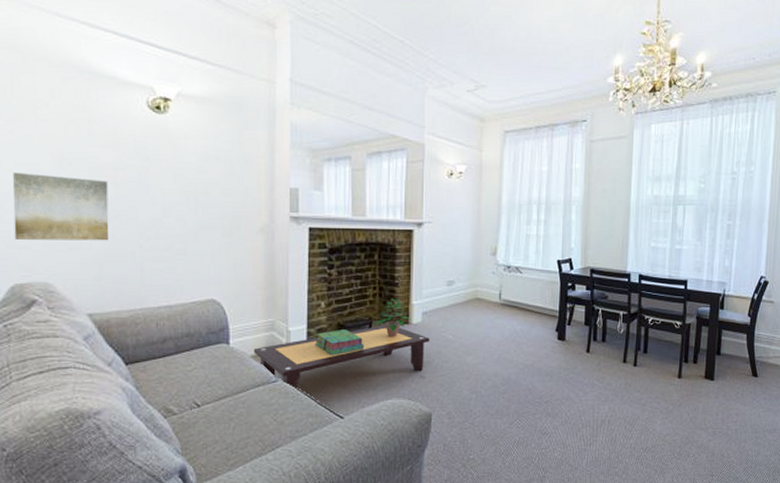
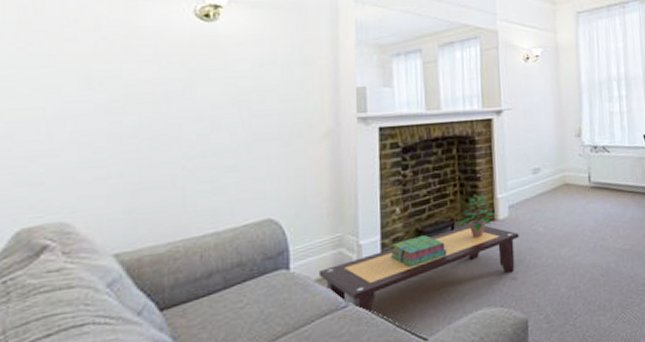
wall art: present [13,171,109,241] -> none [25,97,145,176]

